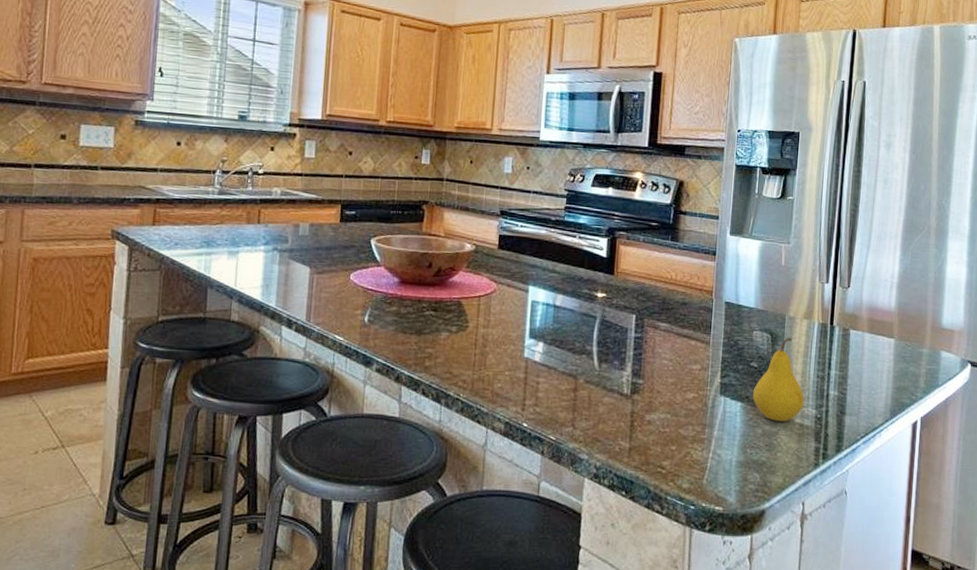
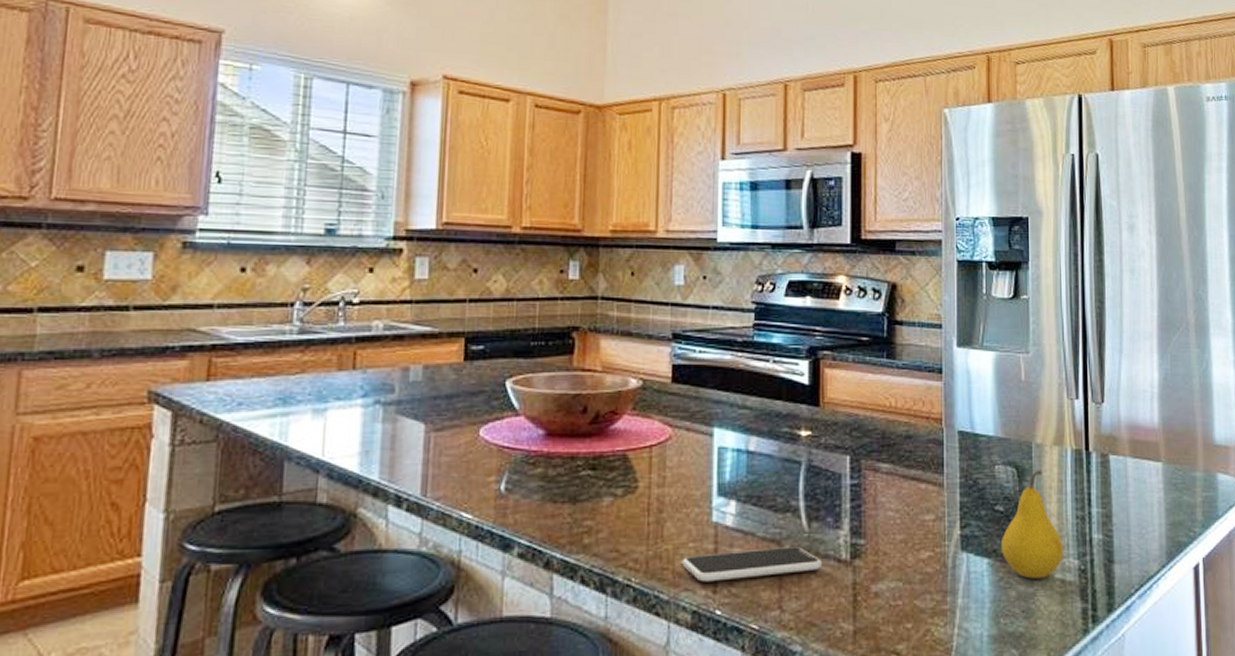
smartphone: none [499,380,608,402] -> present [682,547,822,582]

